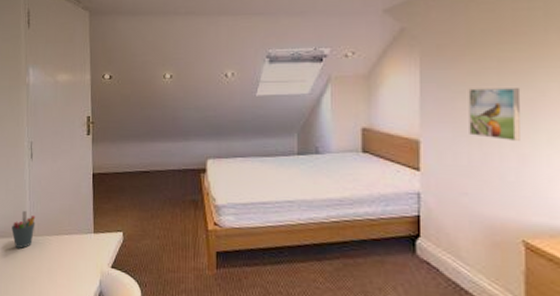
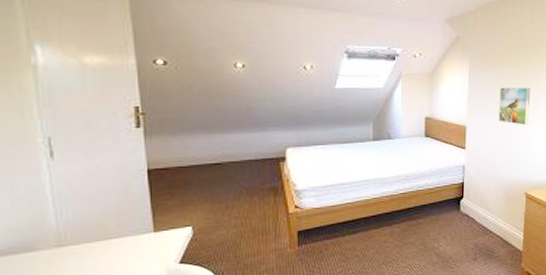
pen holder: present [12,210,36,249] -> none [27,218,67,263]

